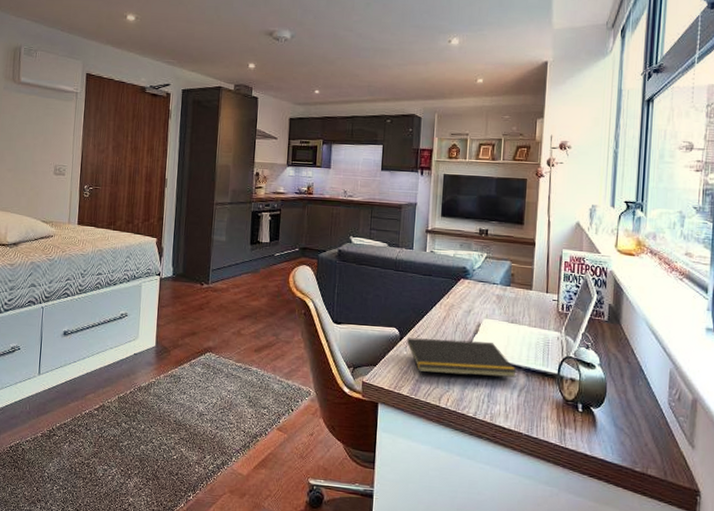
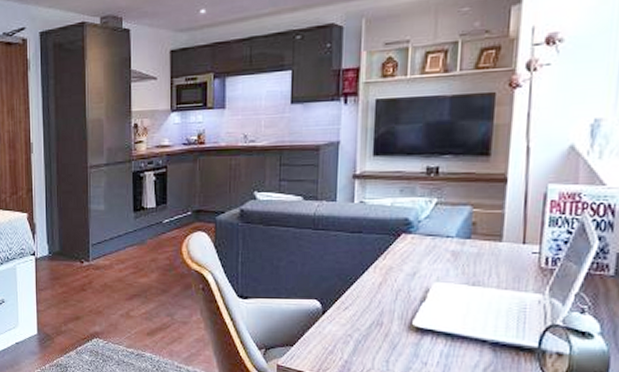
notepad: present [404,337,518,378] -> none [328,309,481,355]

